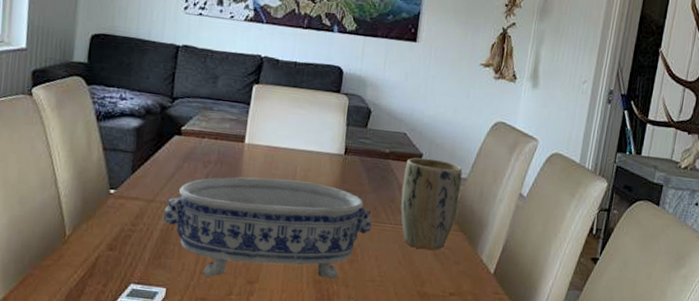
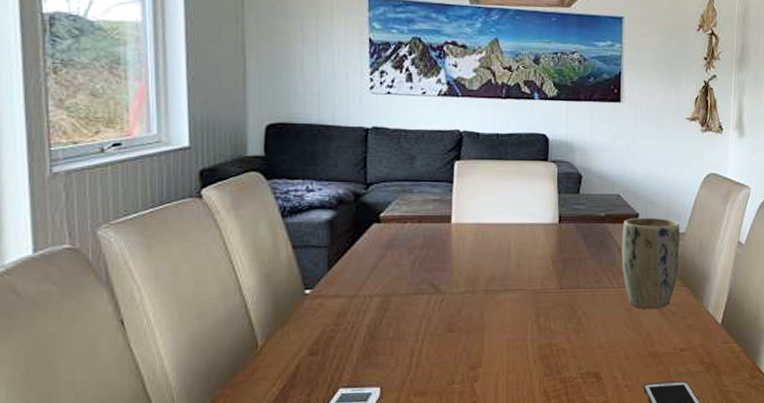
decorative bowl: present [161,176,372,280] -> none [367,256,595,369]

